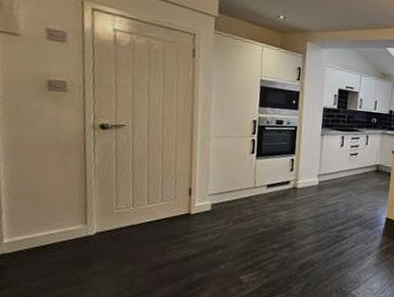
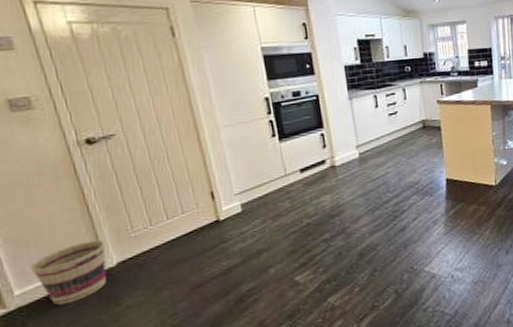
basket: none [23,208,91,259] -> present [30,239,107,305]

